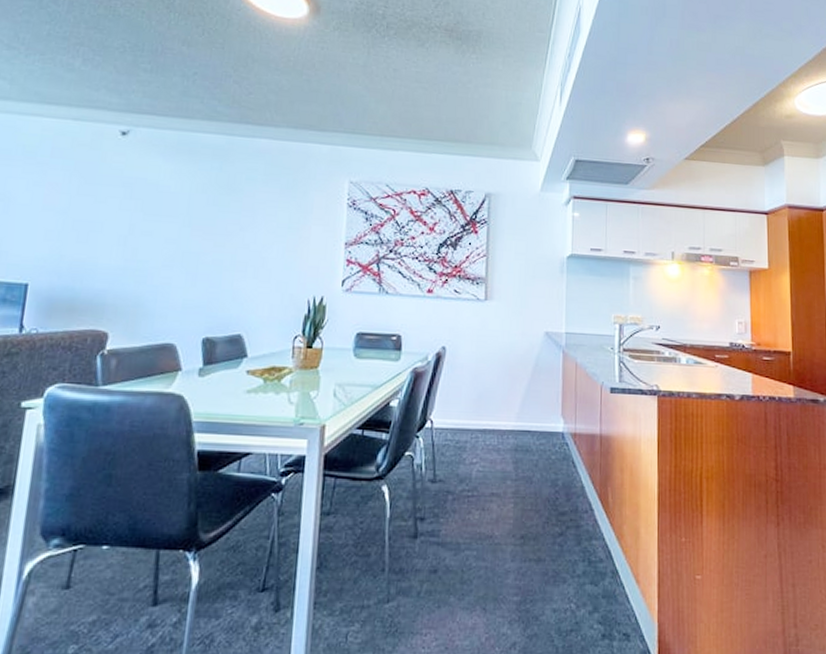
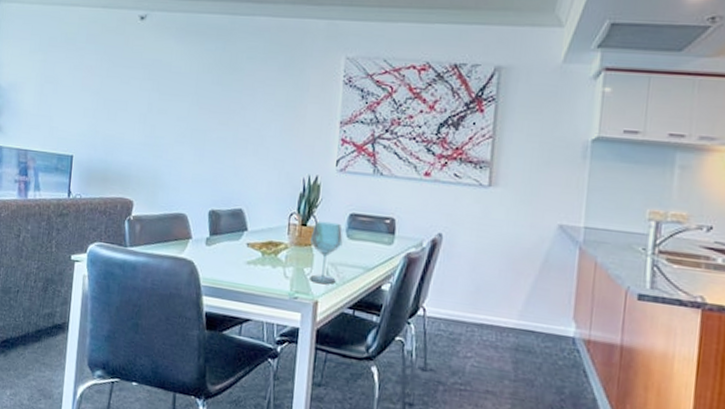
wine glass: none [315,342,350,407] -> present [309,221,343,284]

